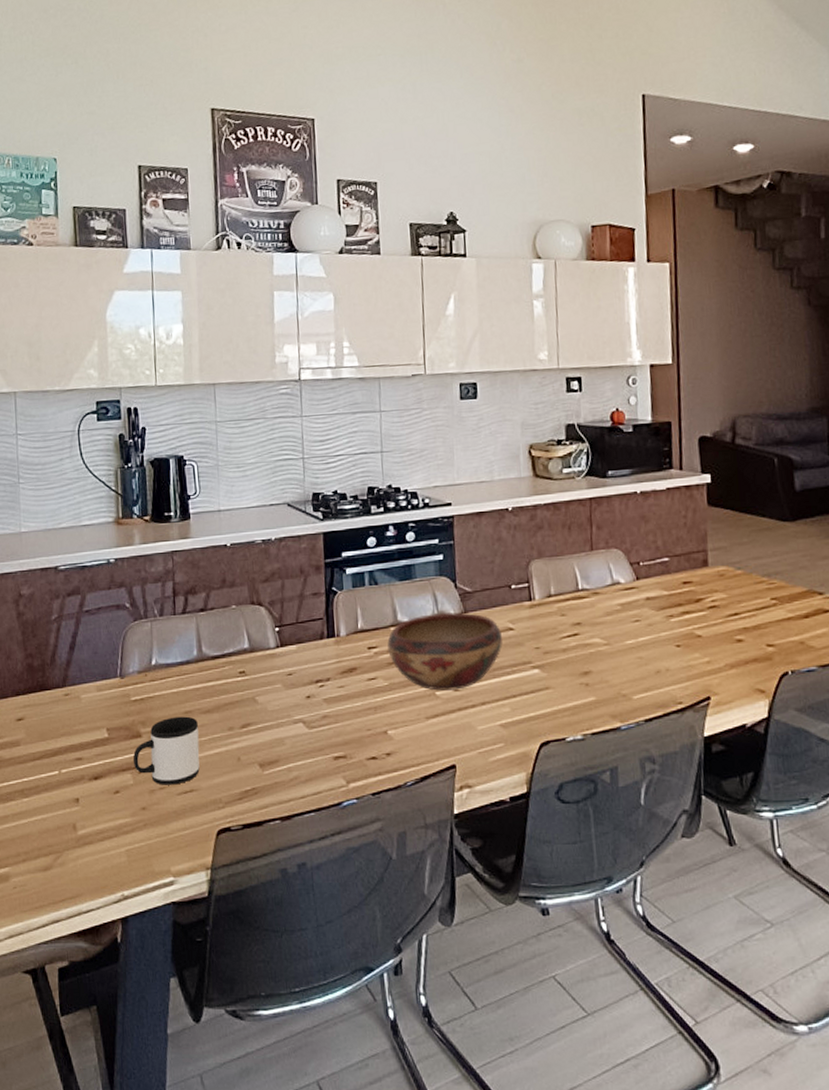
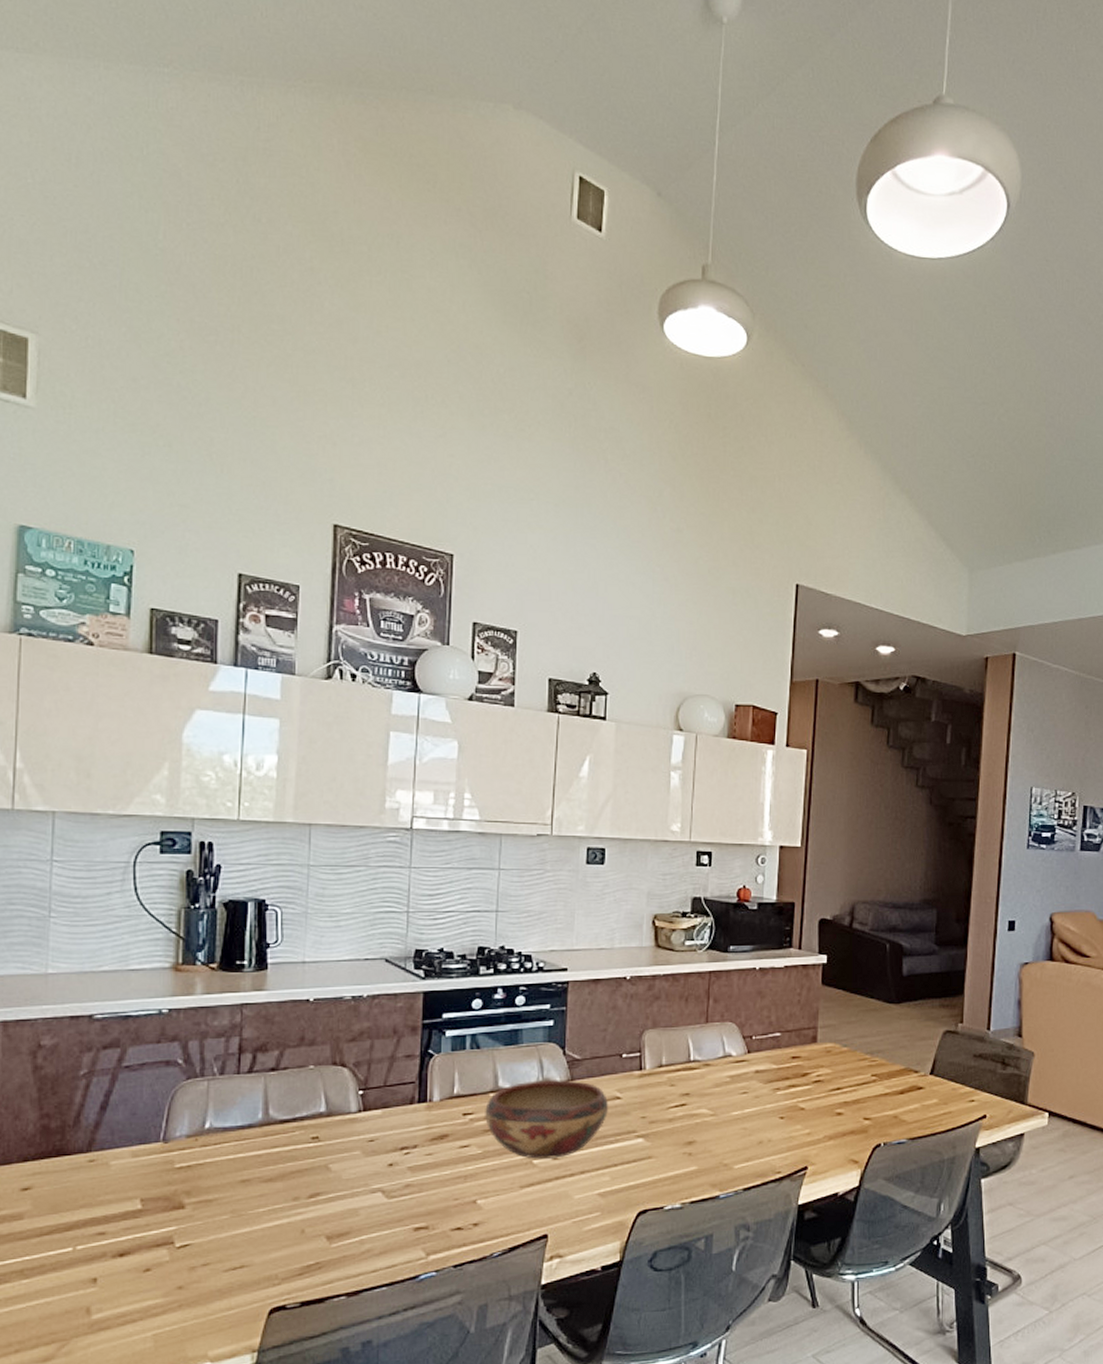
mug: present [132,716,200,785] -> none [171,1185,256,1261]

